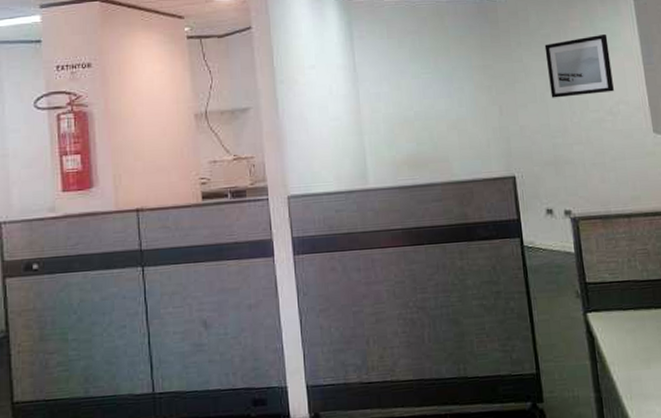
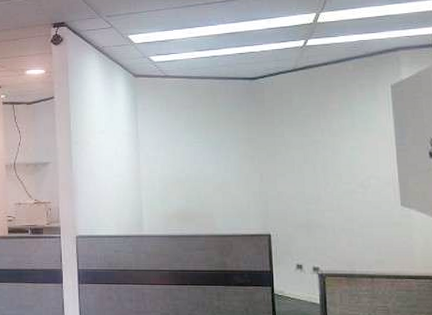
wall art: present [544,34,614,98] -> none [305,117,366,170]

